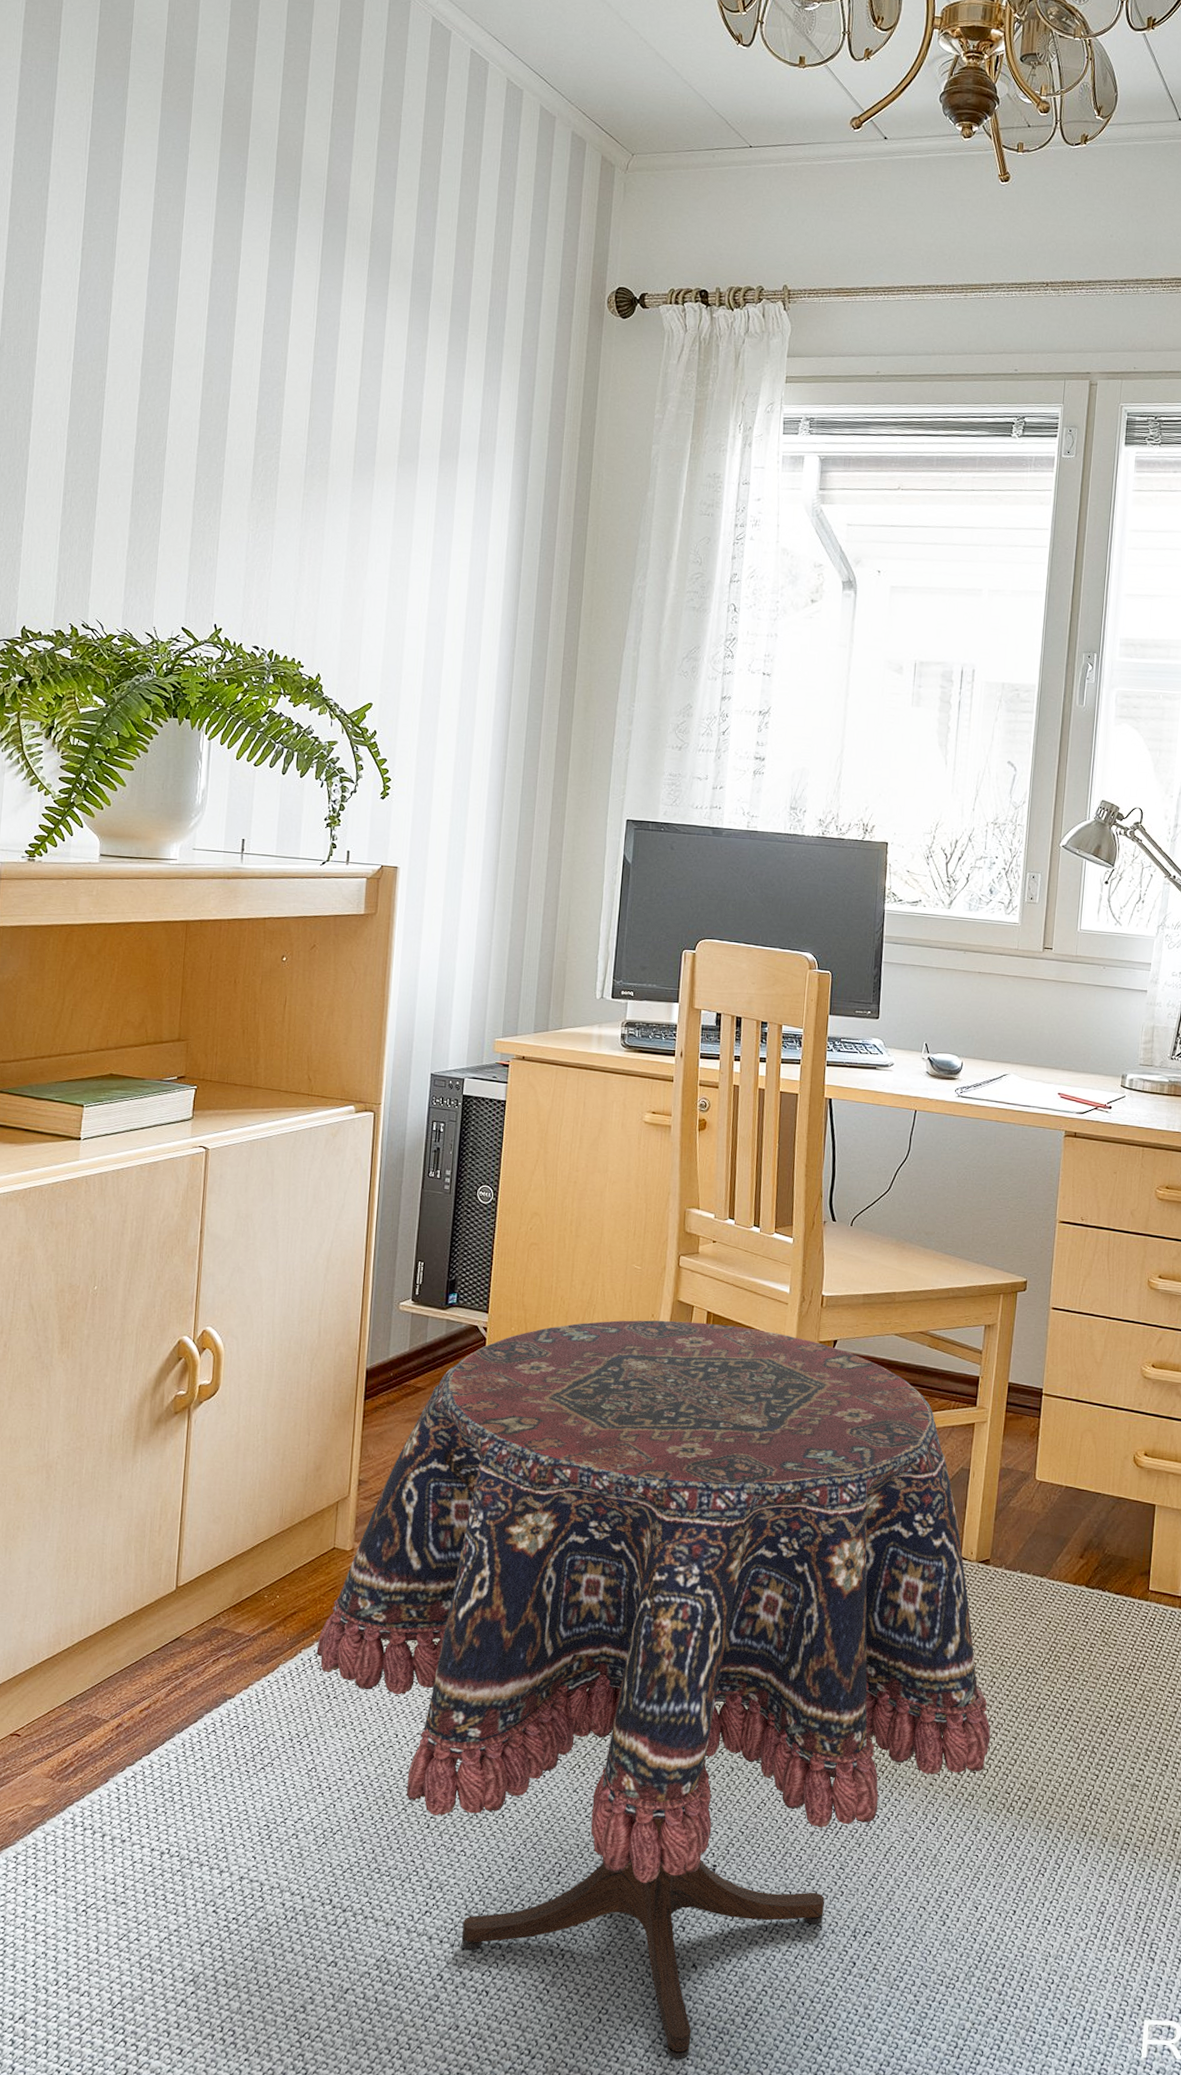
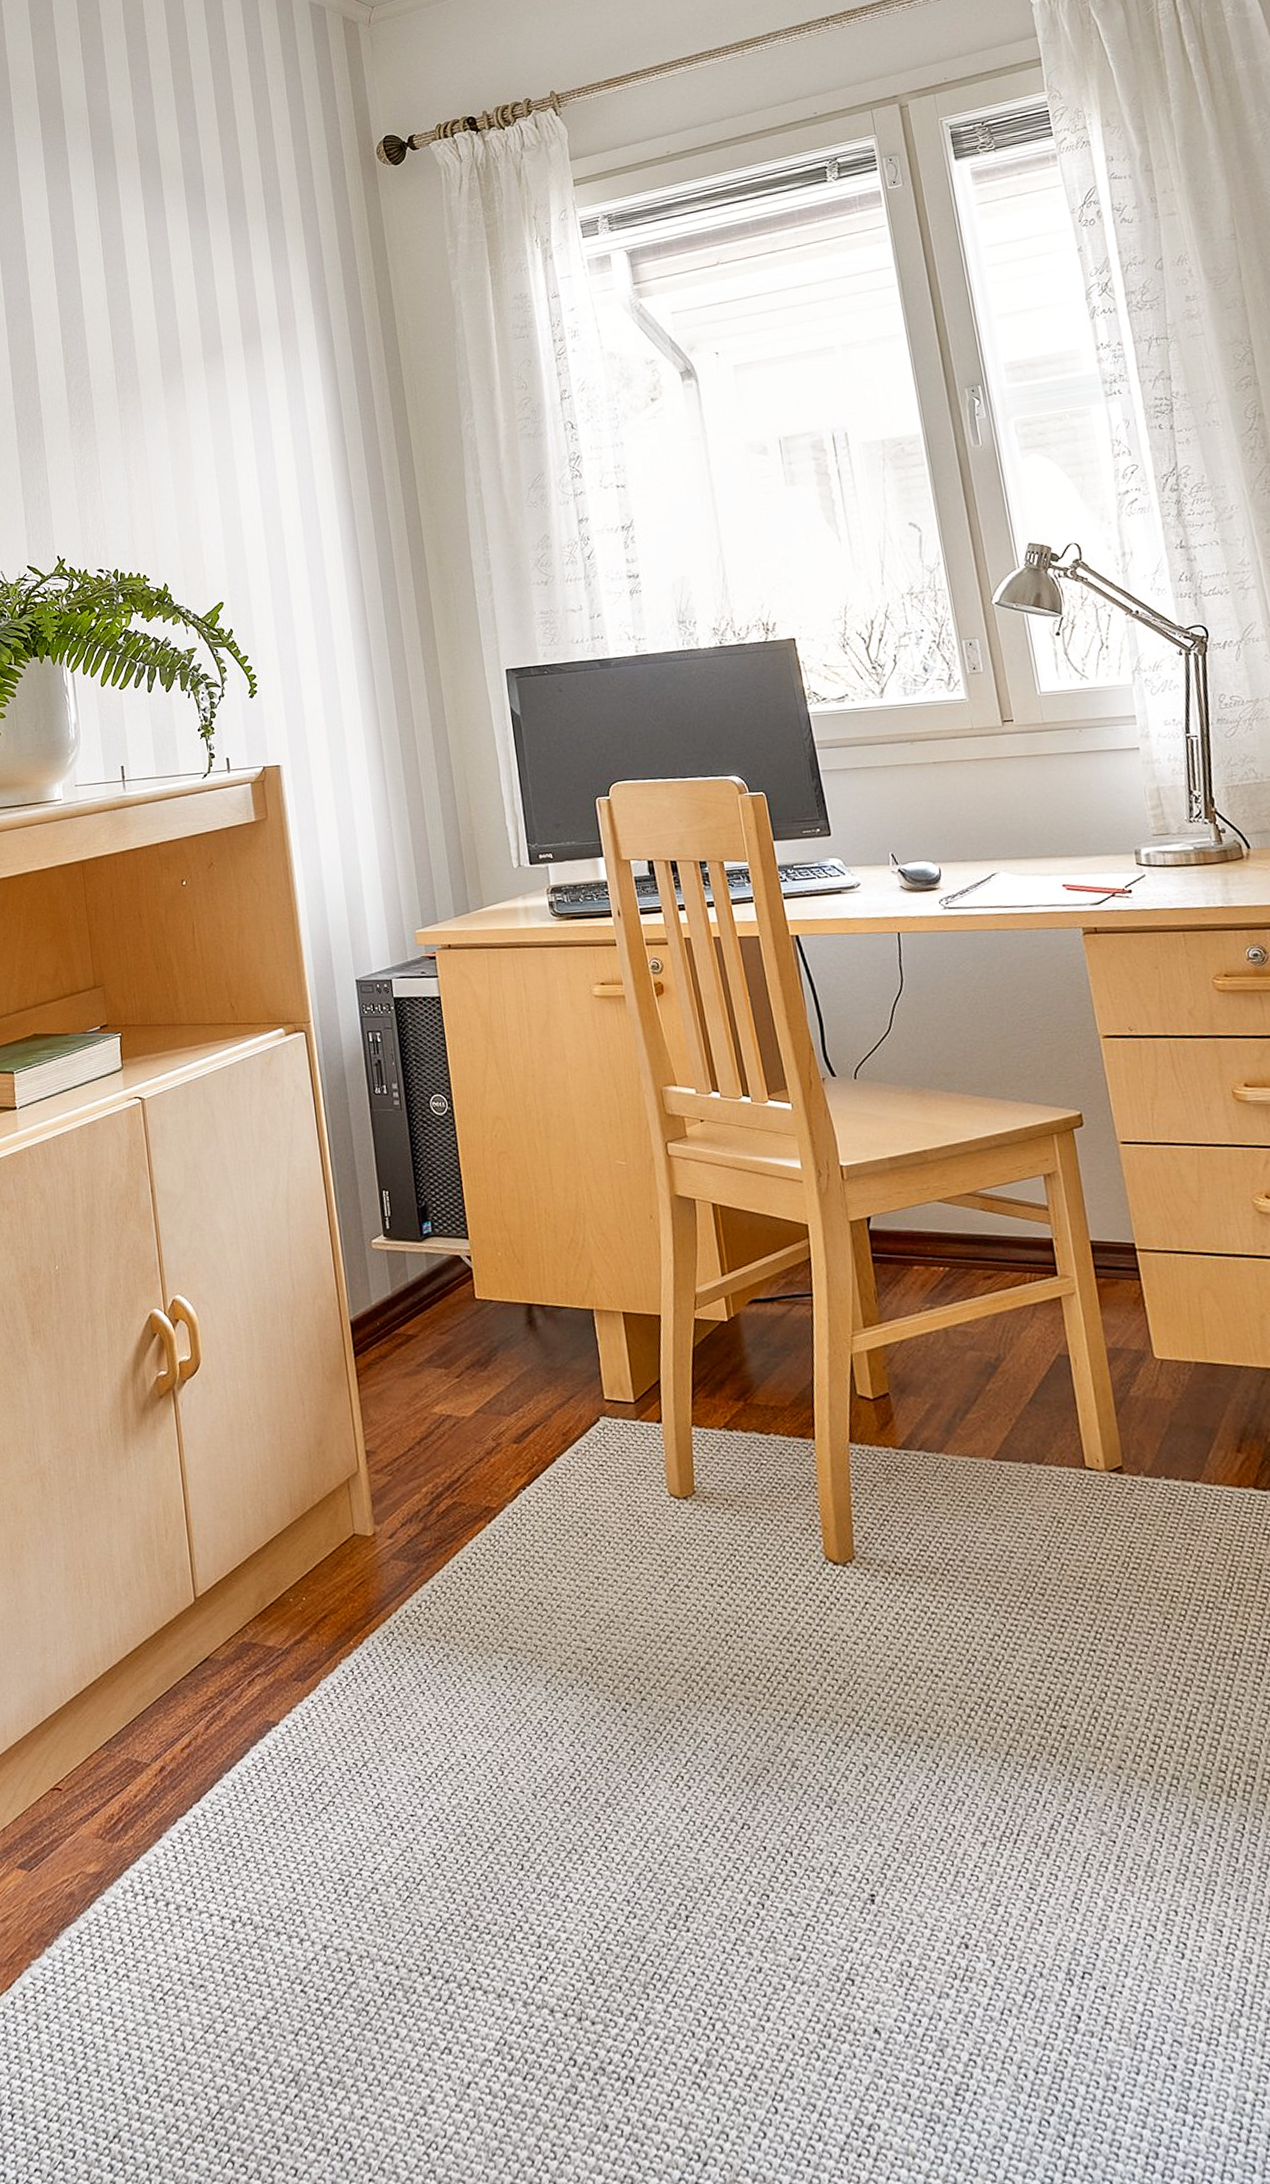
side table: present [316,1320,991,2059] -> none [356,1216,1184,2159]

